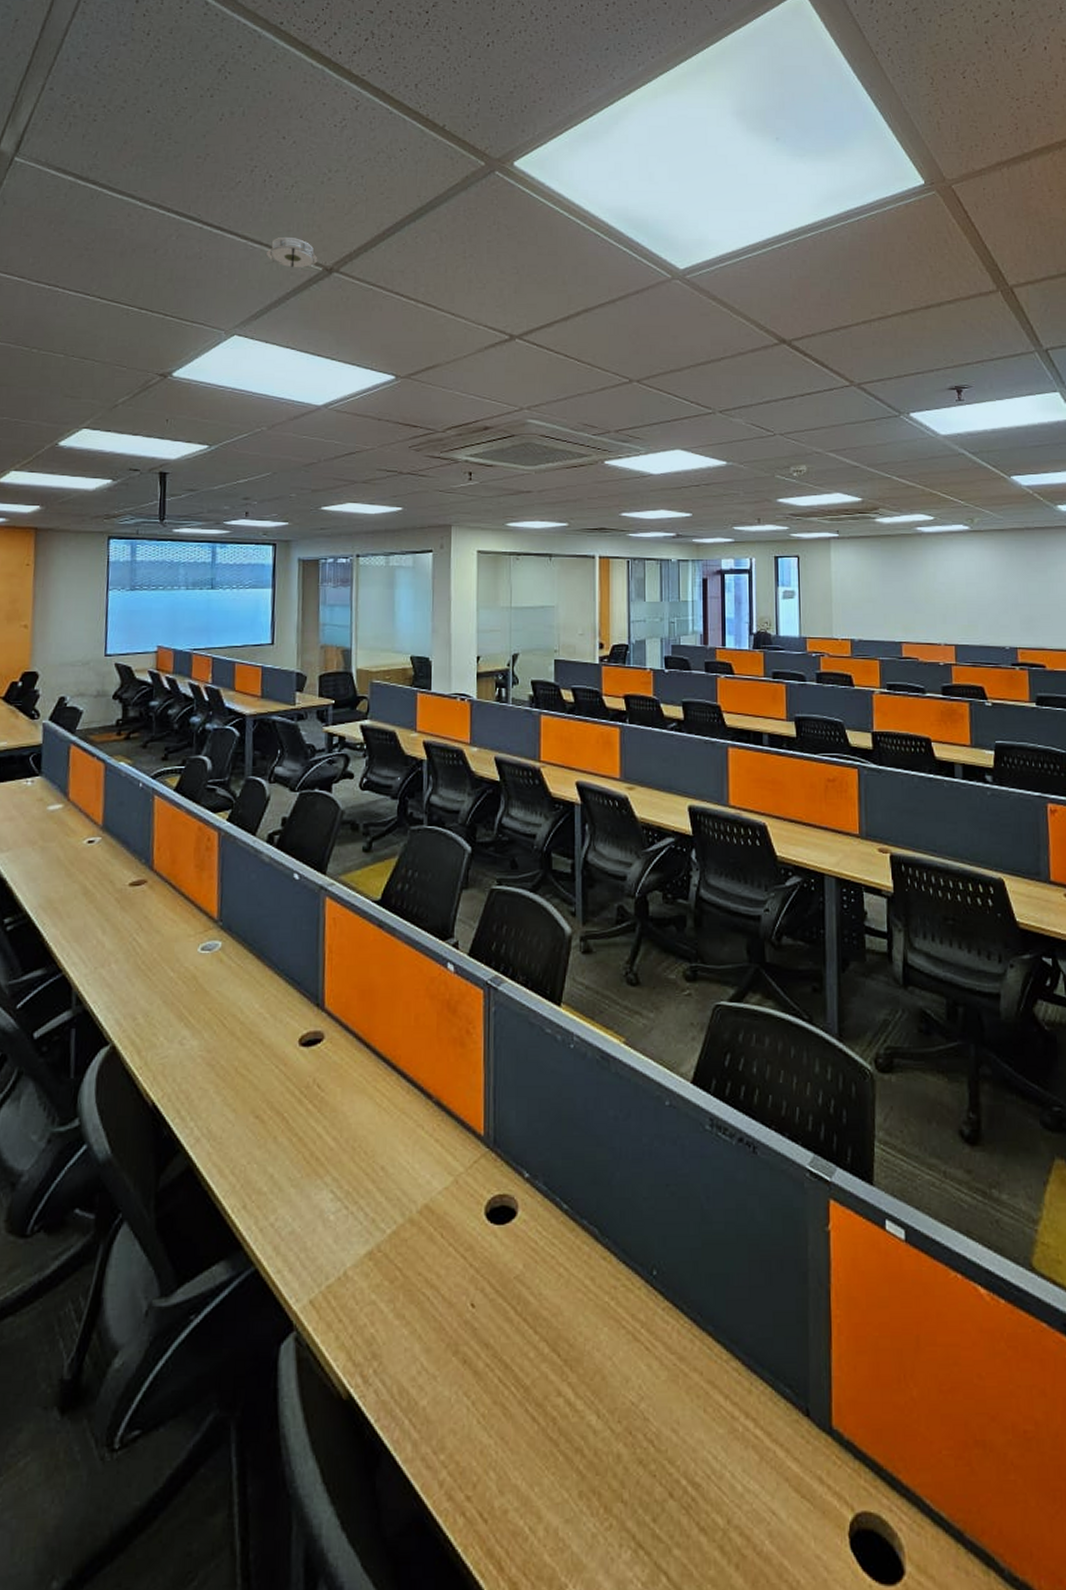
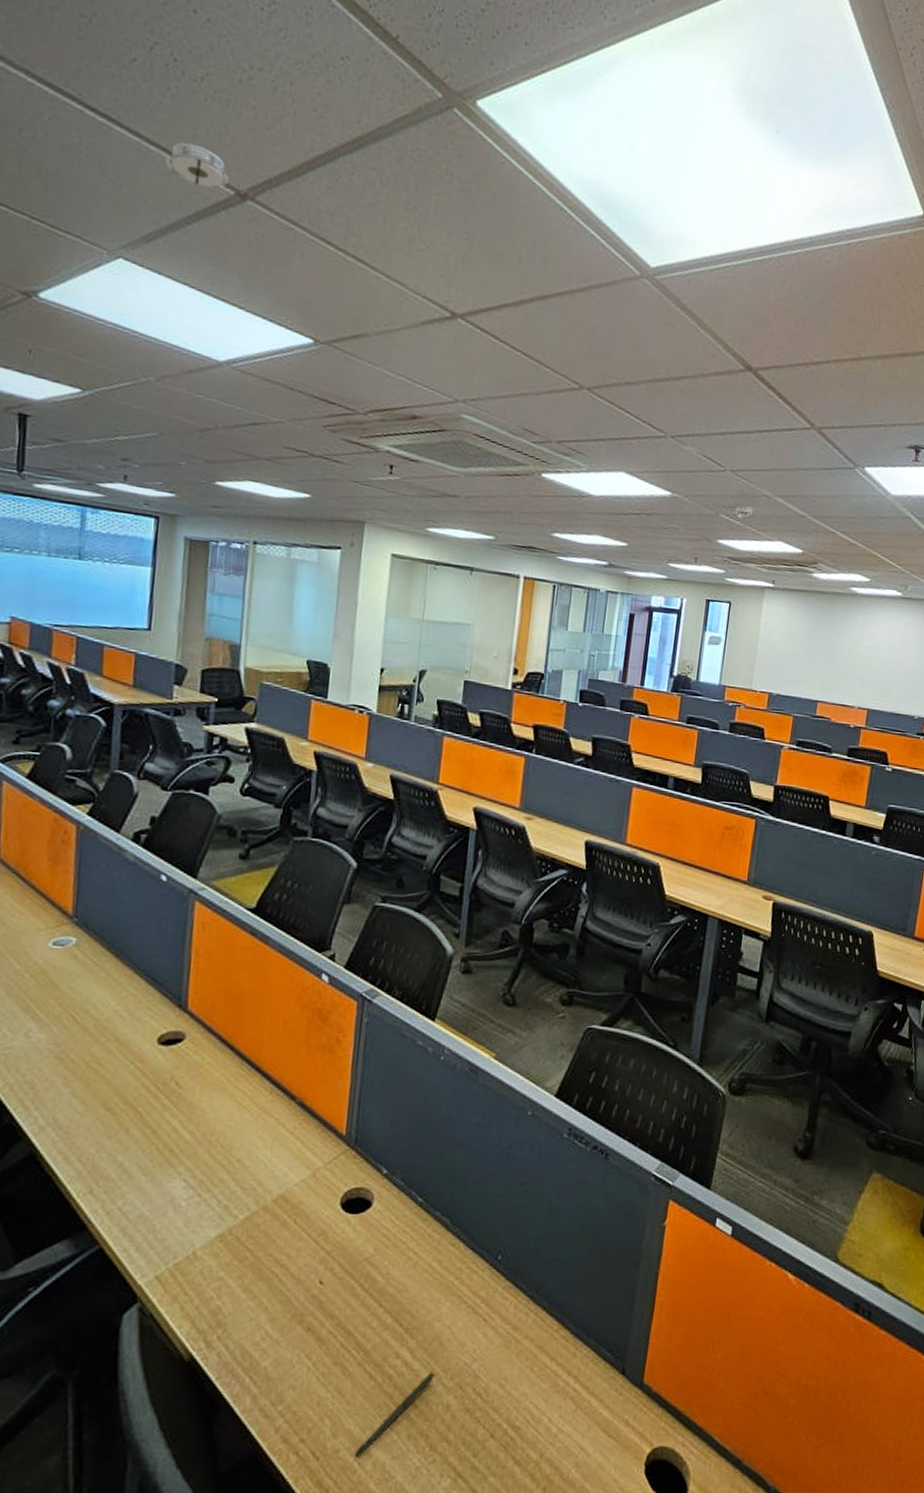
pen: none [524,1413,602,1521] -> present [354,1372,436,1458]

